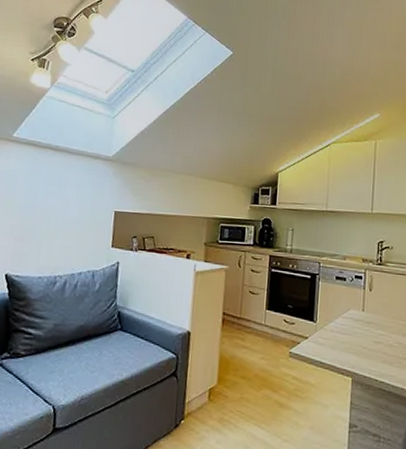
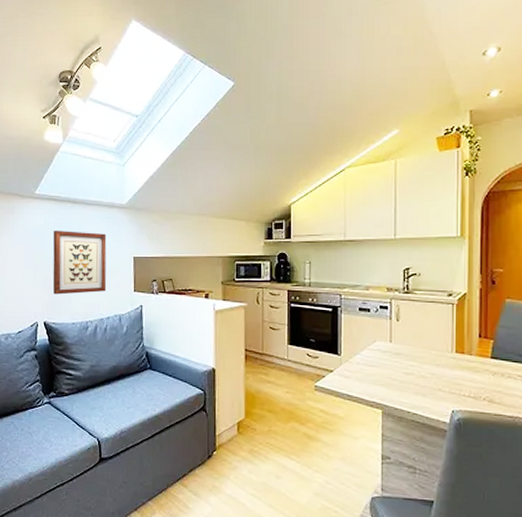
wall art: none [20,177,88,246] -> present [53,231,107,295]

